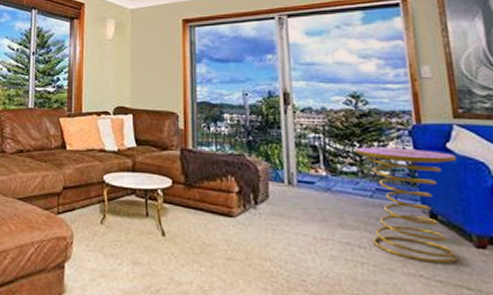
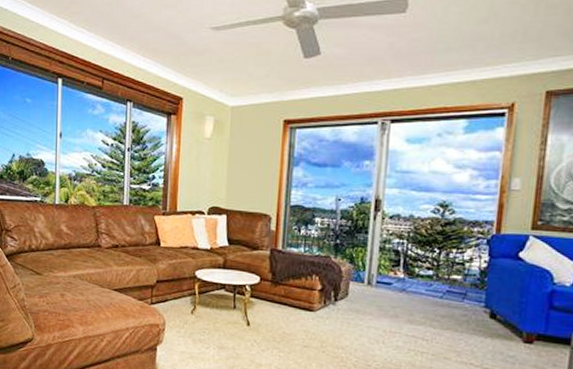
side table: present [355,146,457,264] -> none [434,253,526,355]

